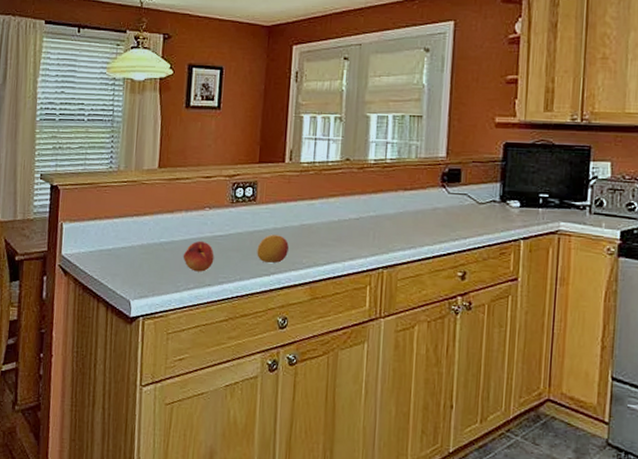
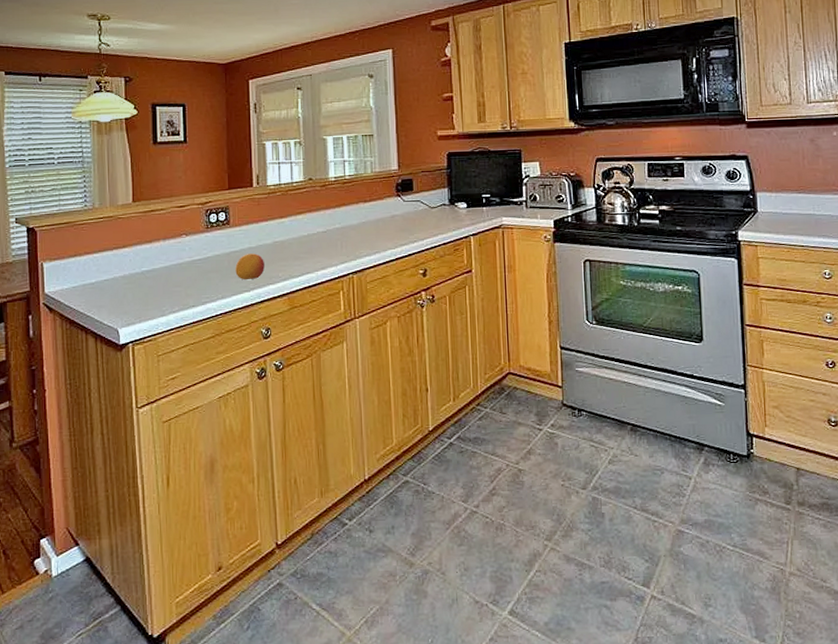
fruit: present [183,240,214,272] -> none [165,266,195,295]

